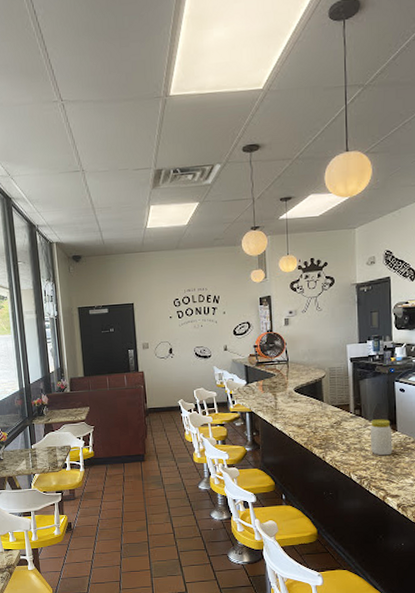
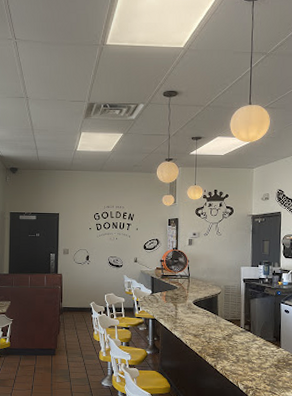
jar: present [370,419,393,456] -> none [257,335,277,369]

